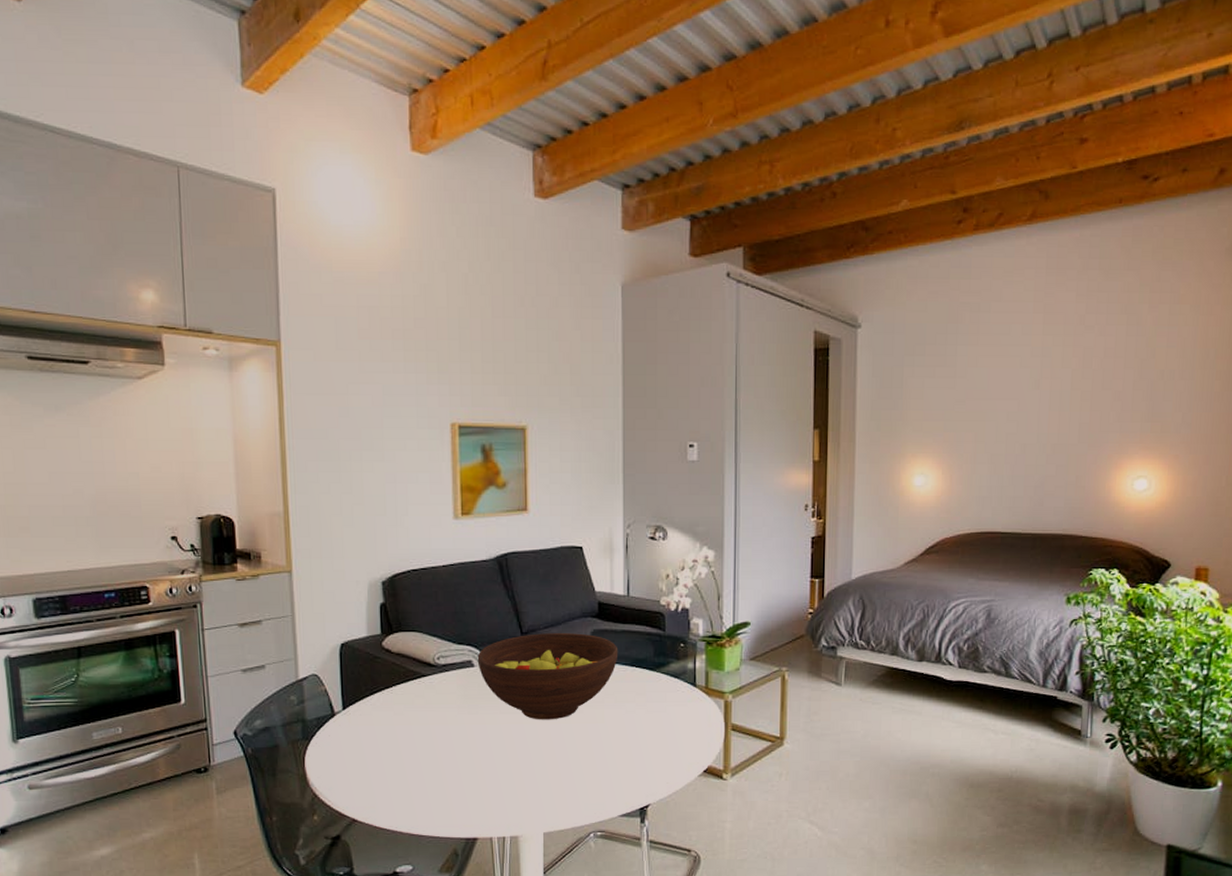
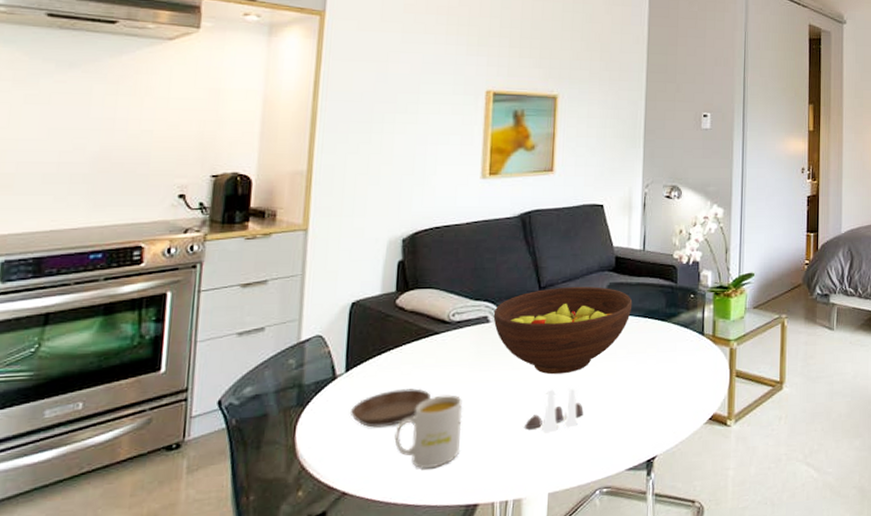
saucer: none [352,728,423,762] -> present [351,388,430,428]
mug: none [394,735,456,802] -> present [394,394,463,468]
salt and pepper shaker set: none [516,733,574,777] -> present [525,386,584,434]

